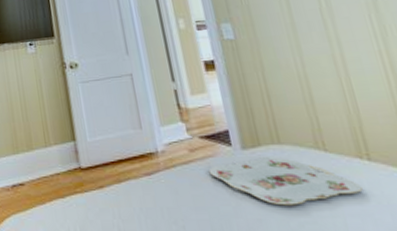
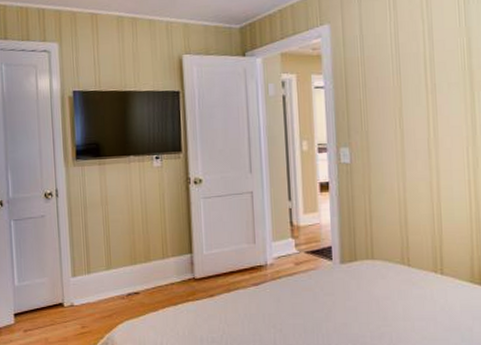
serving tray: present [208,157,363,206] -> none [309,270,432,312]

